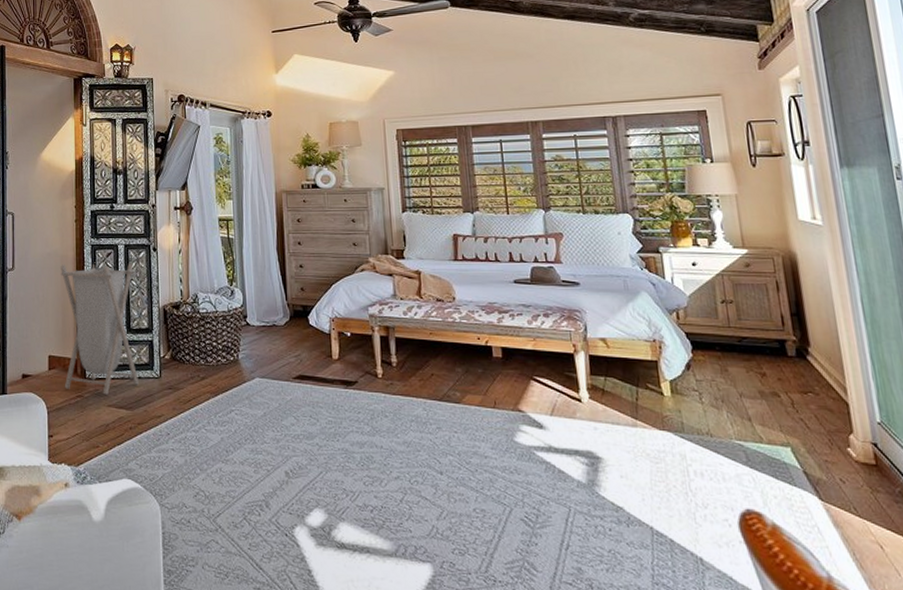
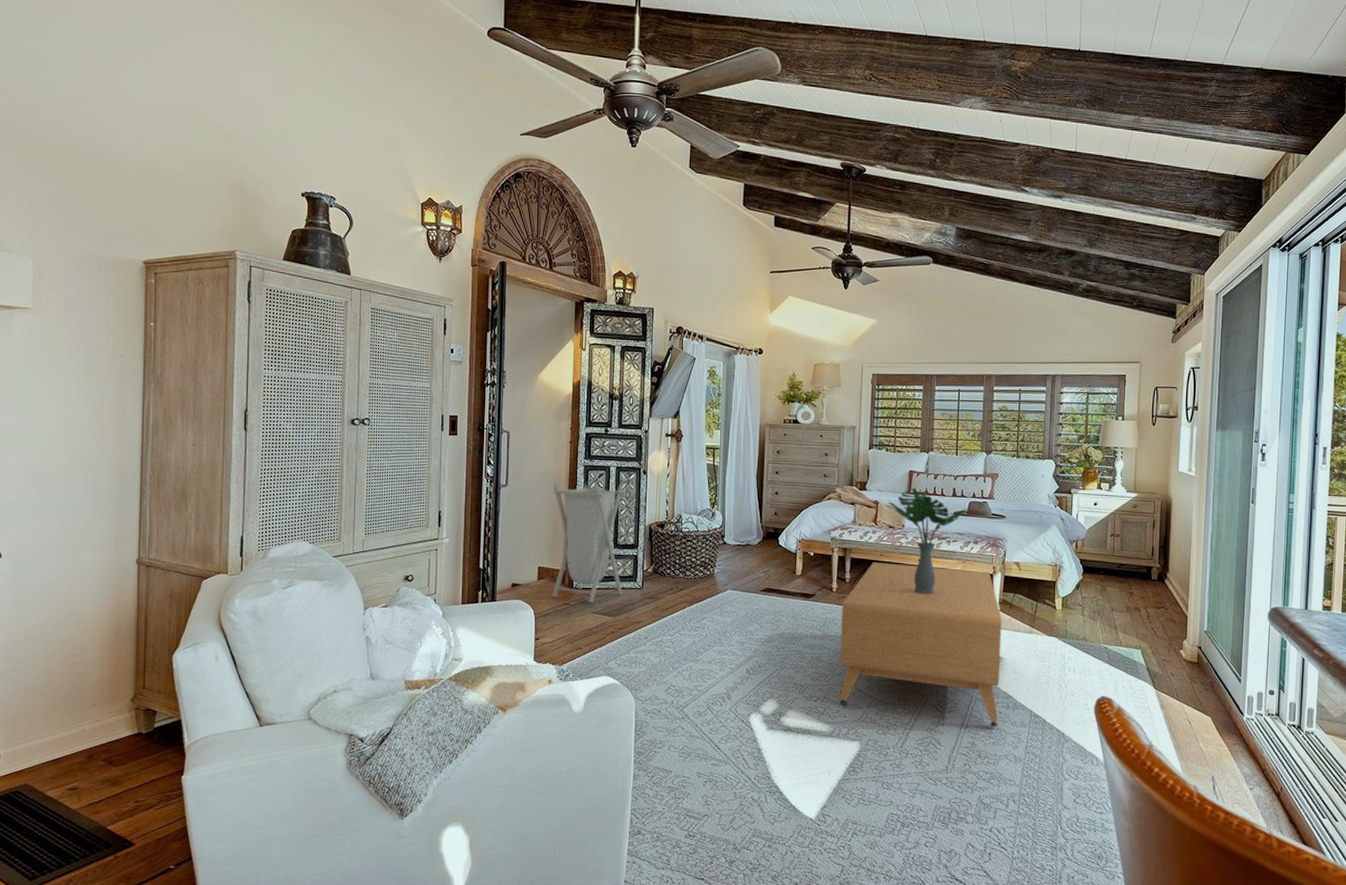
coffee table: none [391,254,610,548] -> present [839,488,1002,727]

